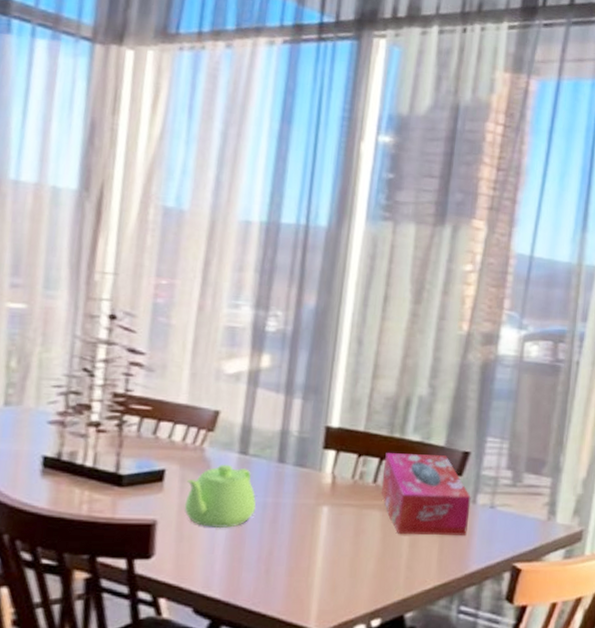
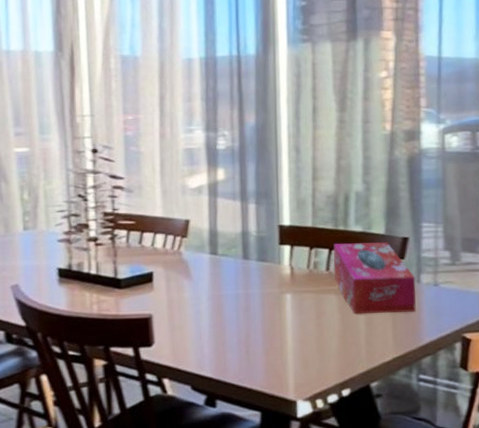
teapot: present [184,464,256,529] -> none [172,264,230,318]

